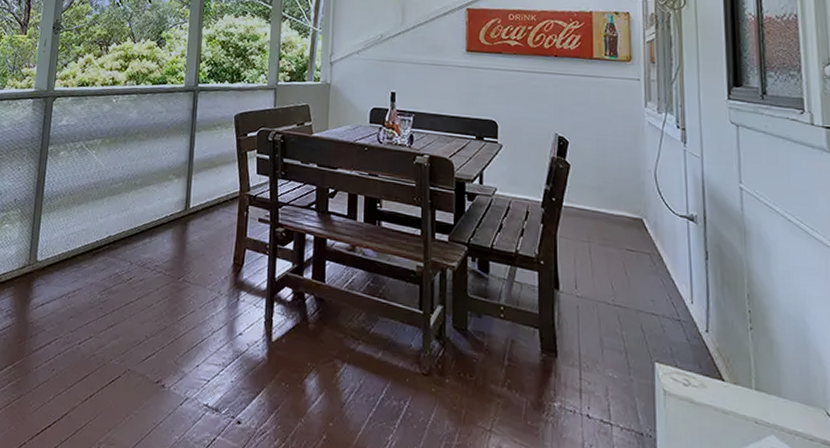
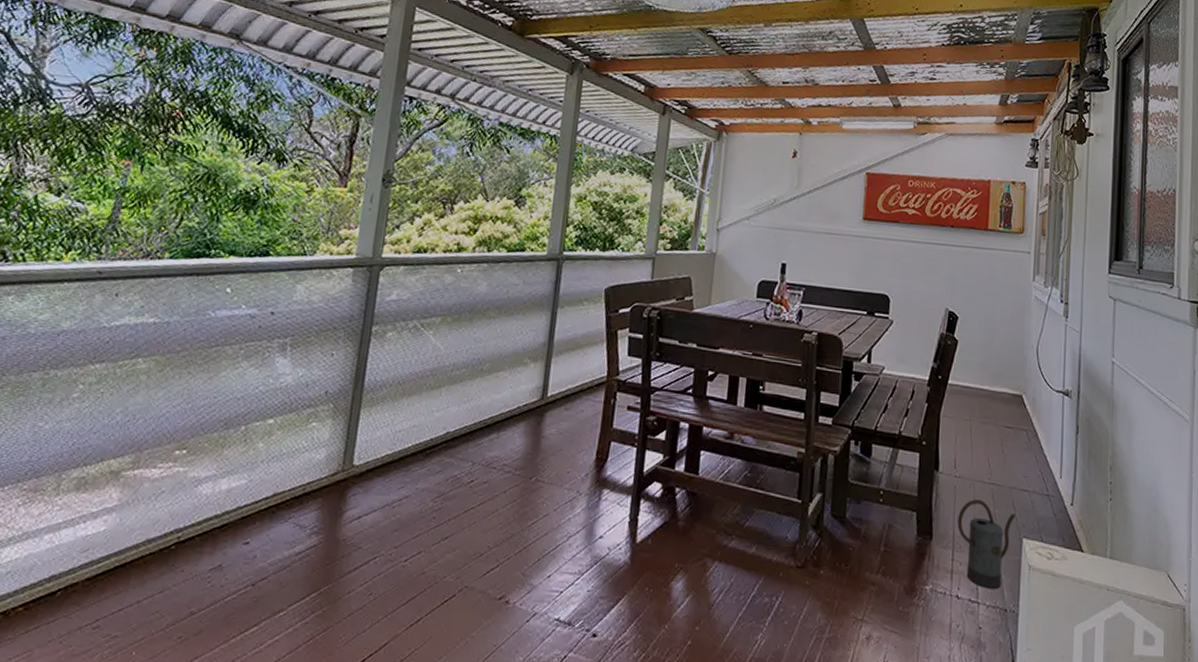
watering can: none [583,320,646,412] -> present [957,499,1016,589]

